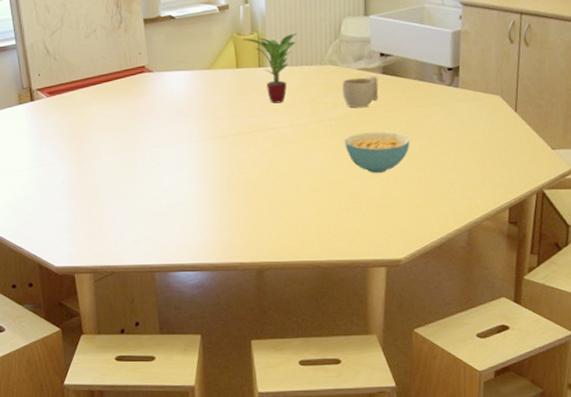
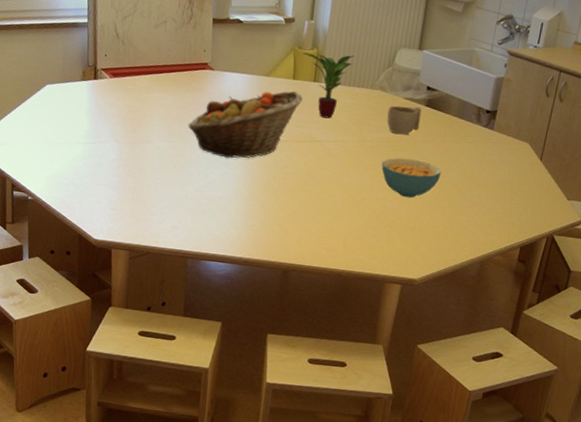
fruit basket: none [134,80,250,161] -> present [187,91,303,159]

